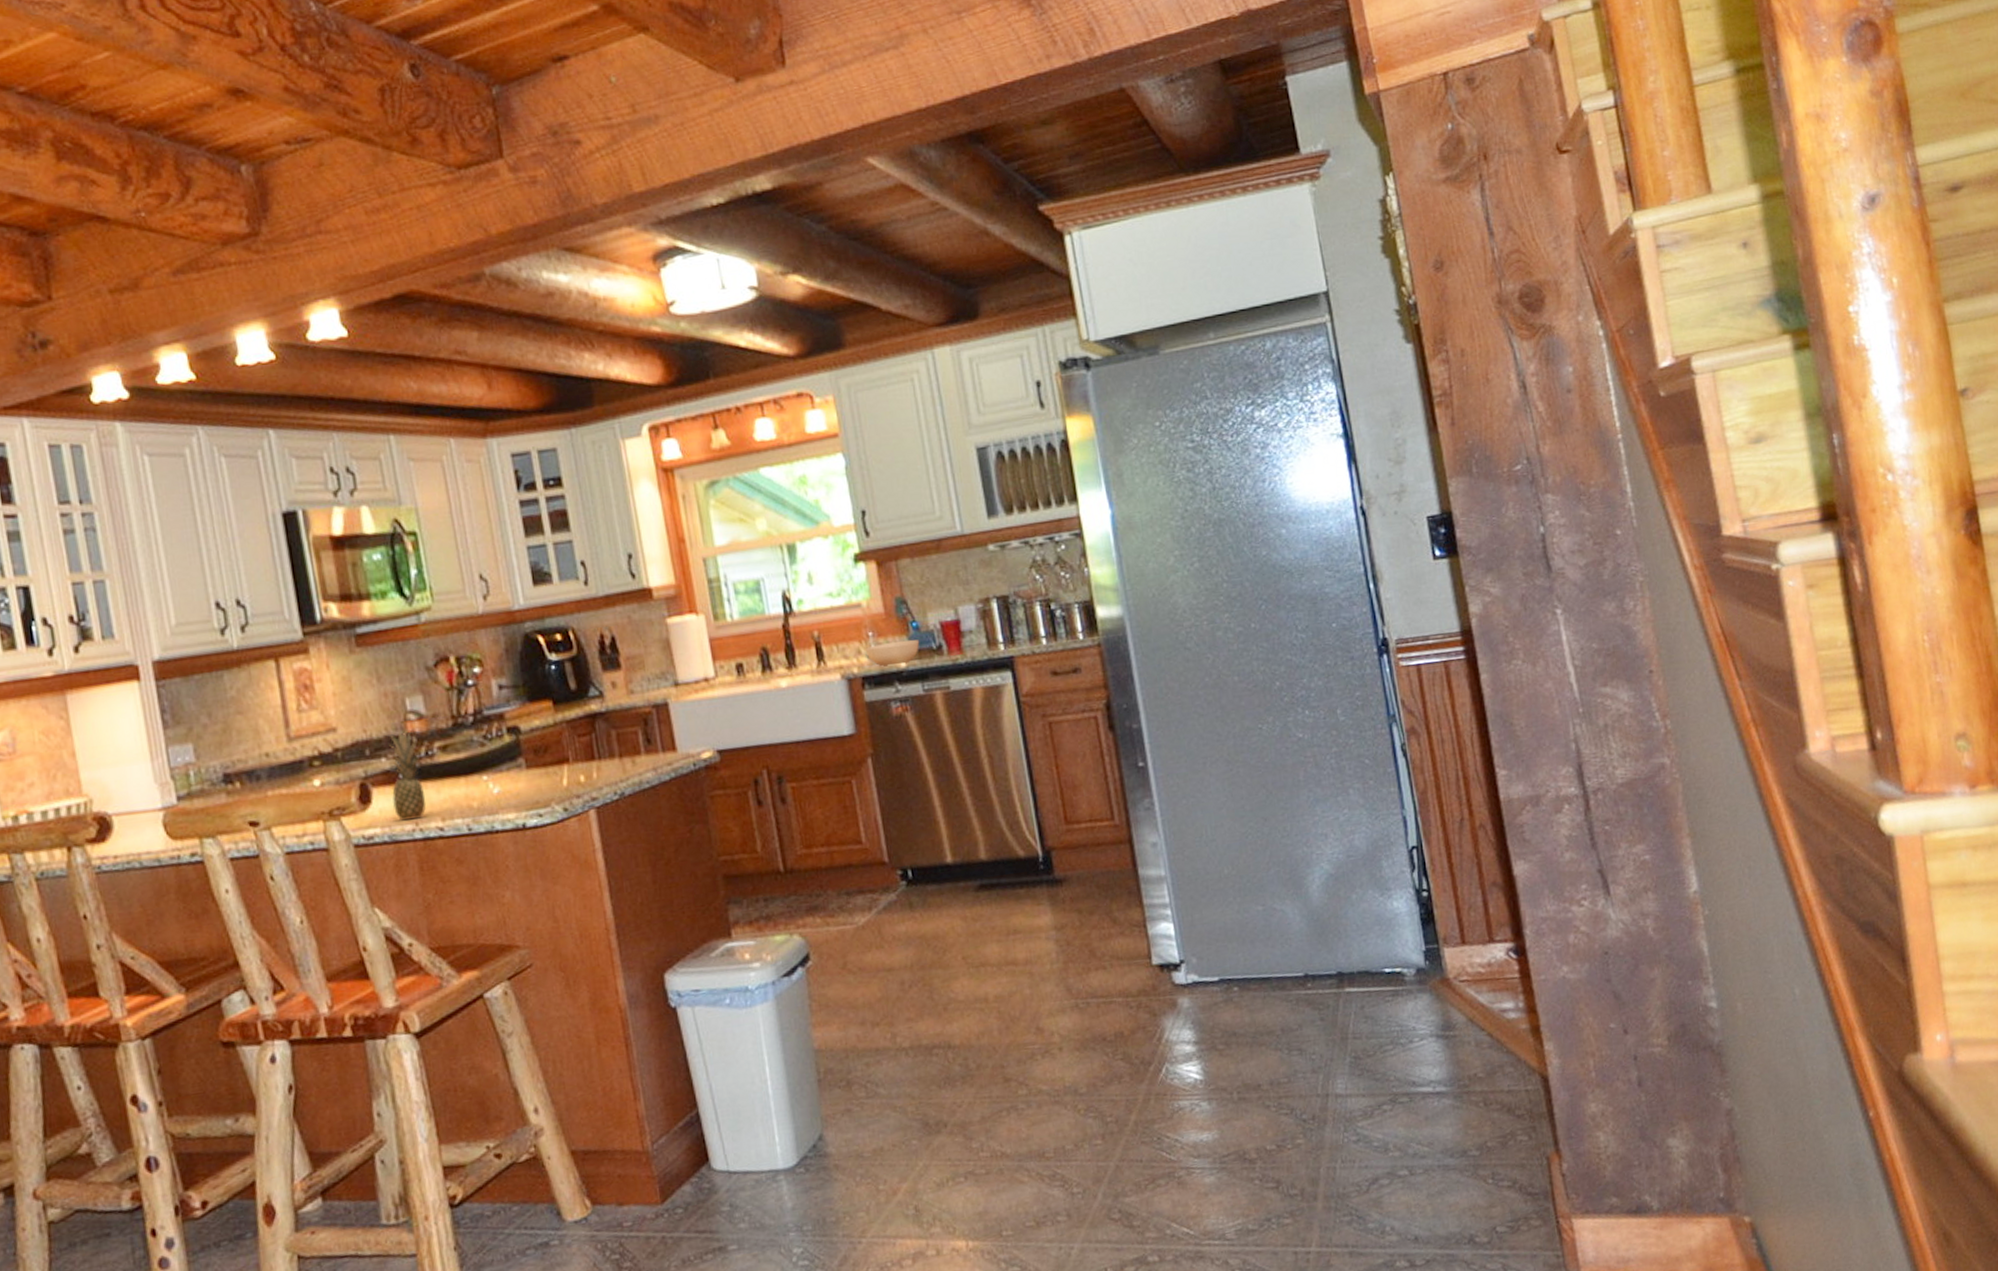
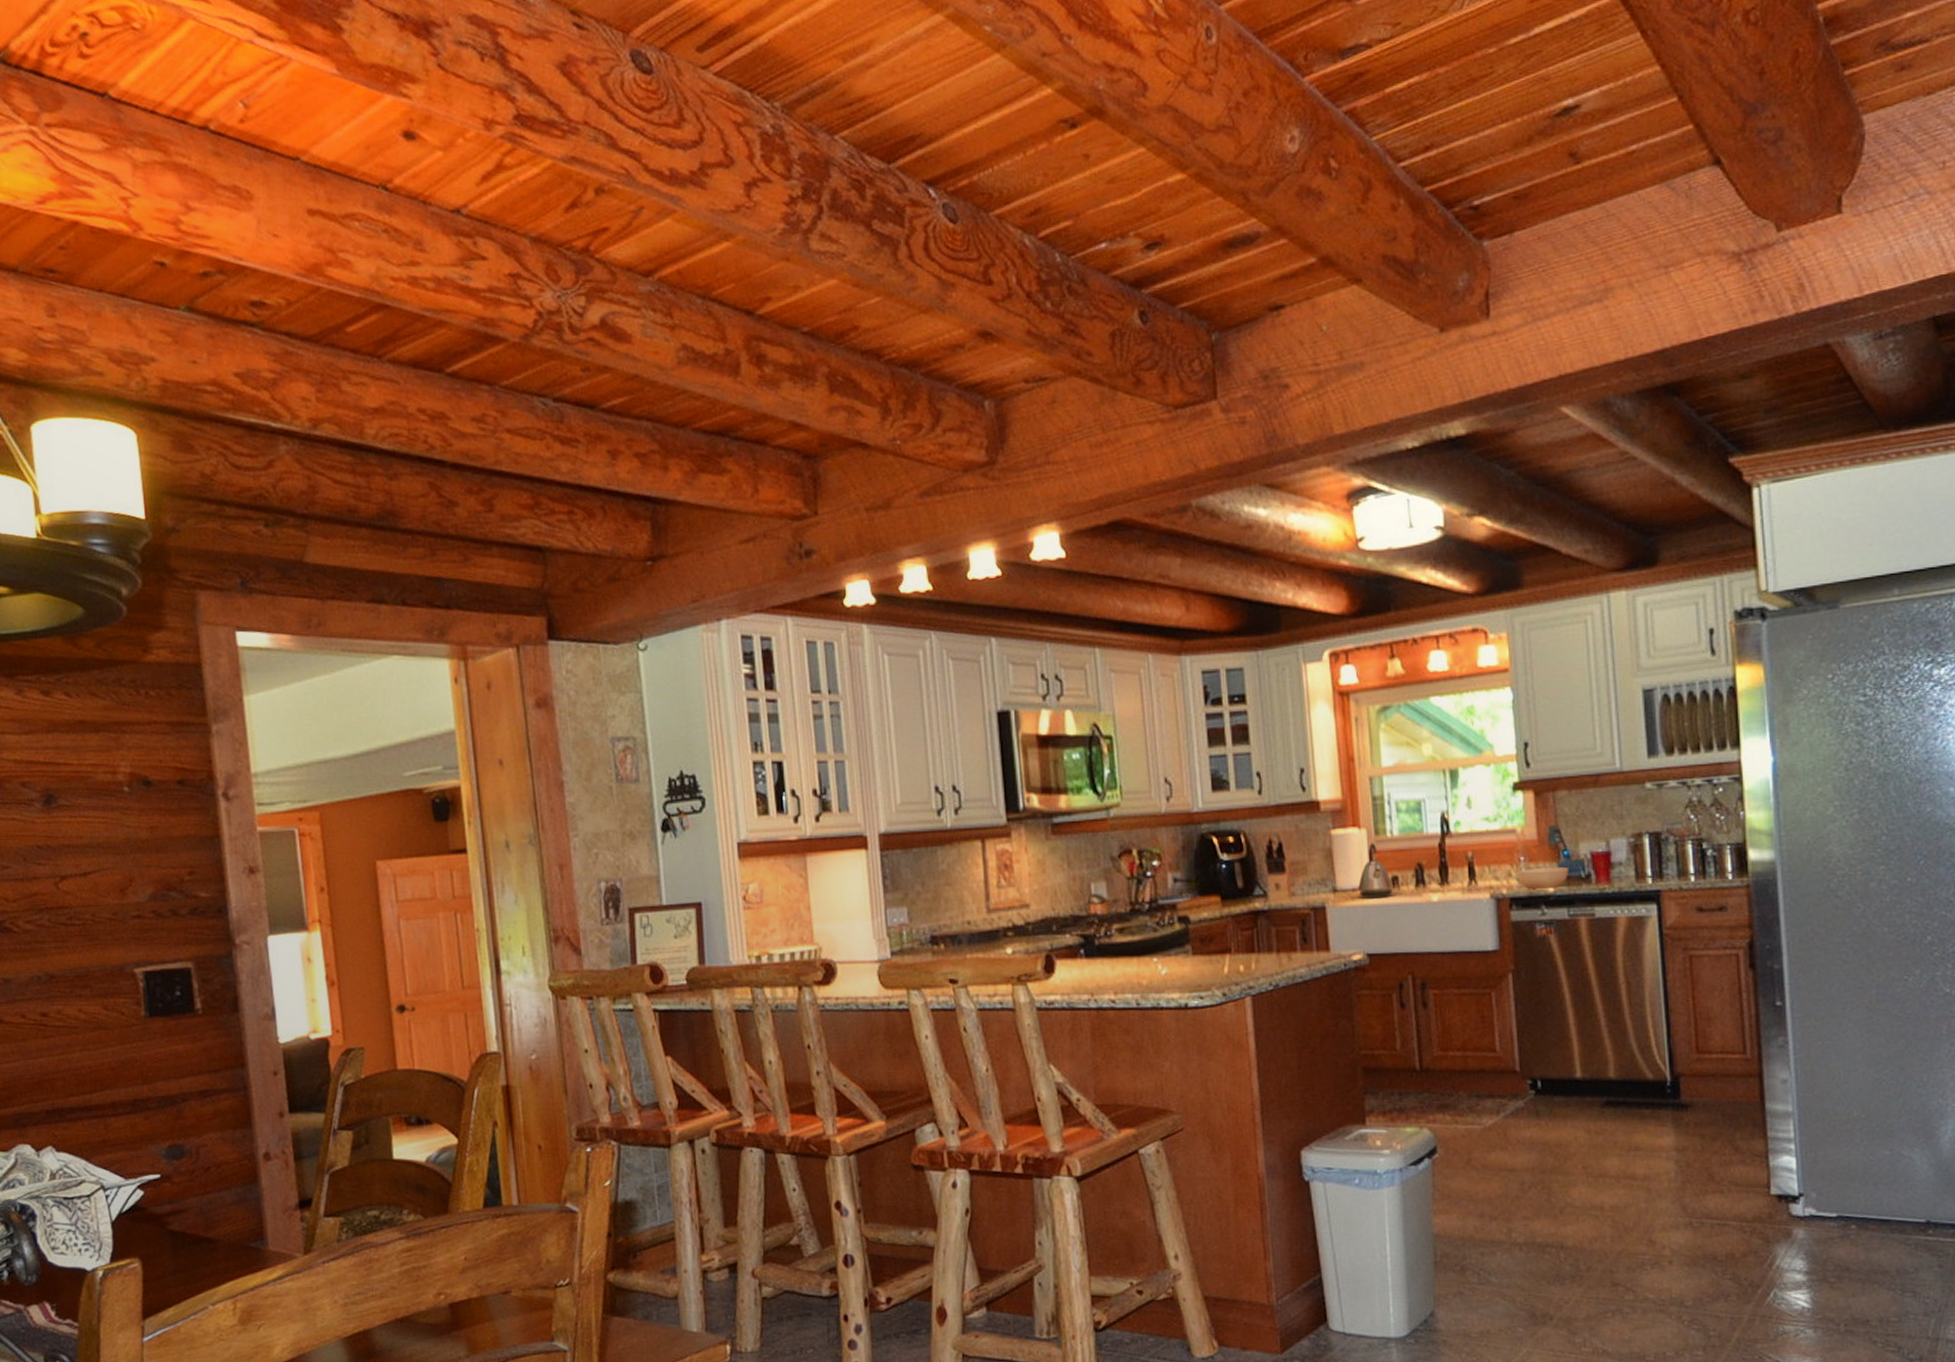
fruit: present [388,729,427,821] -> none [1073,910,1102,991]
kettle: none [701,629,740,692] -> present [1358,843,1394,900]

